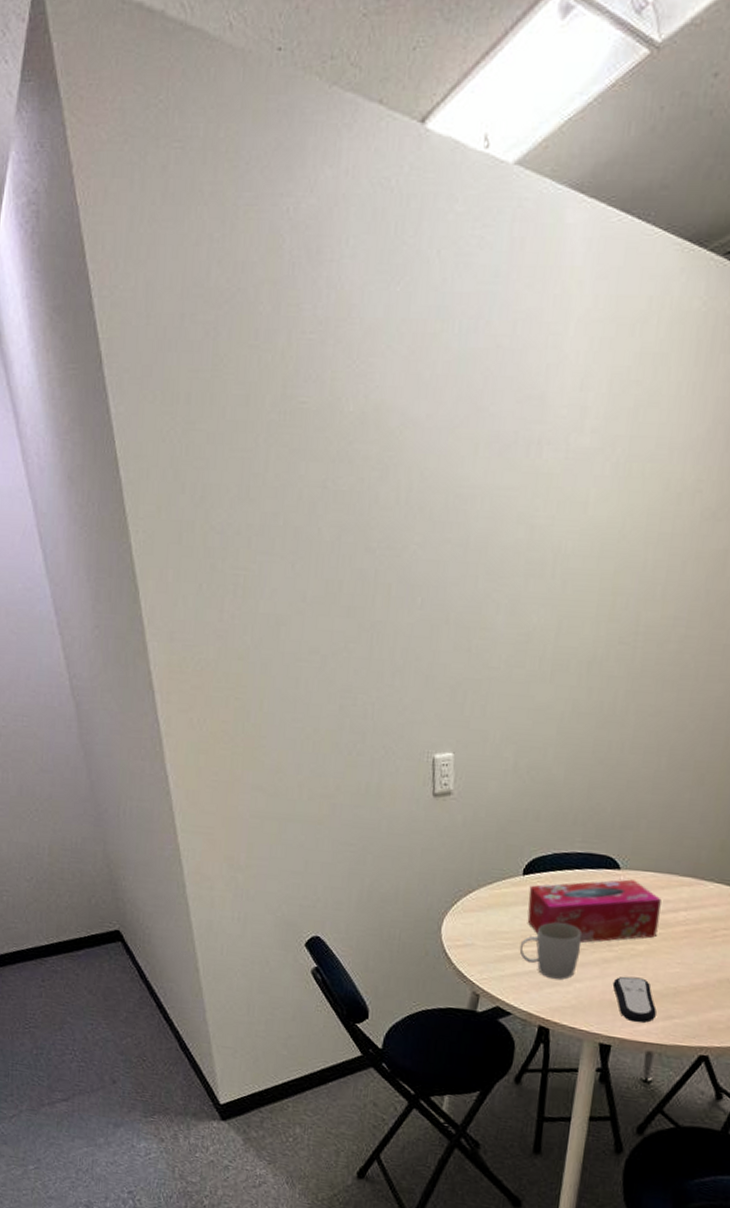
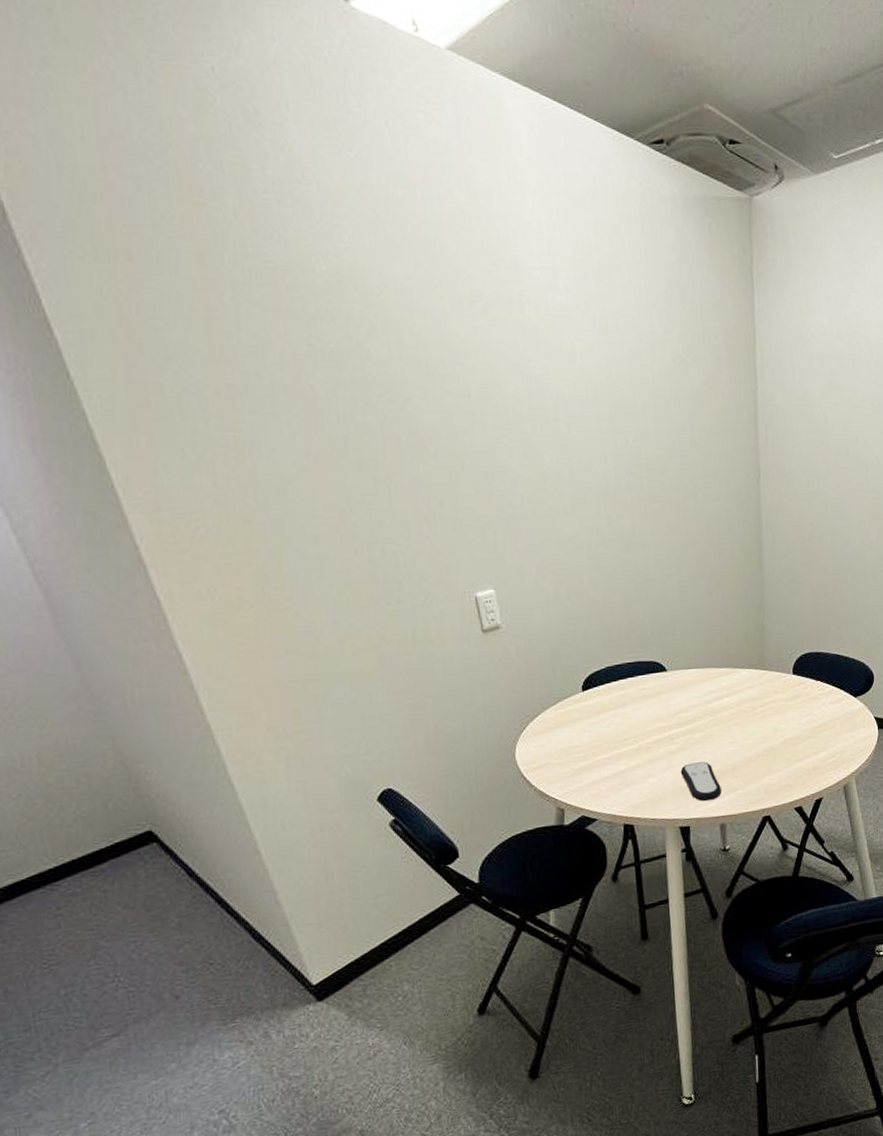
mug: present [519,922,582,980] -> none [592,727,647,780]
tissue box: present [527,879,662,943] -> none [590,678,709,742]

